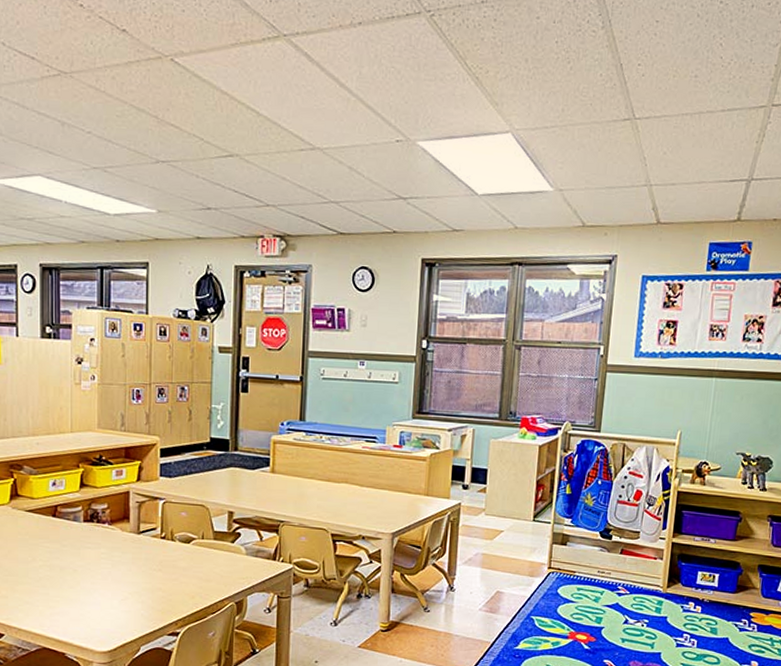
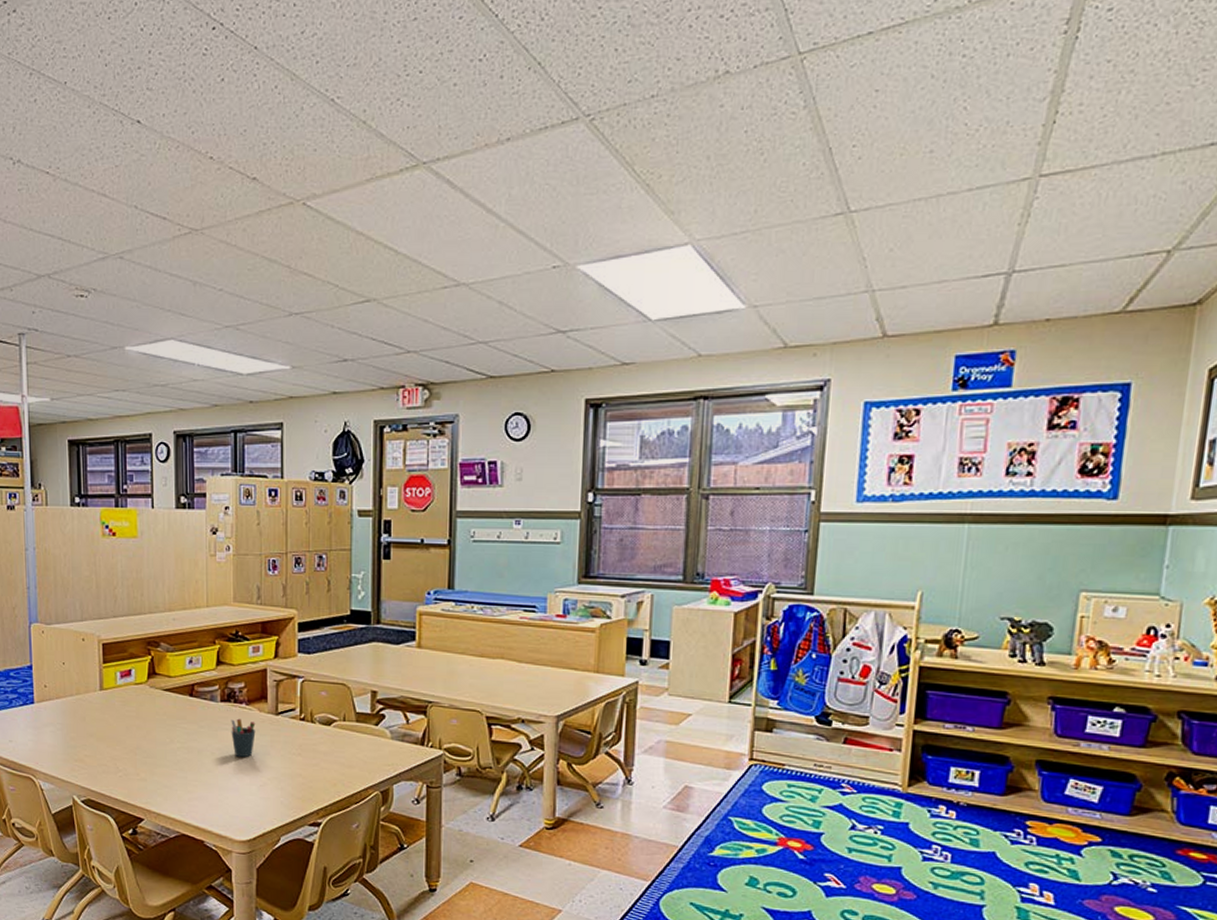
pen holder: none [93,537,118,574] -> present [231,718,256,758]

